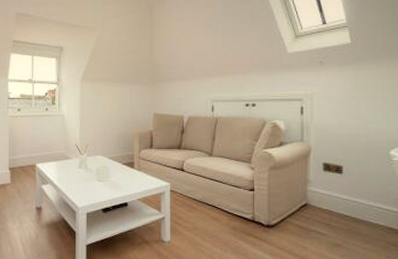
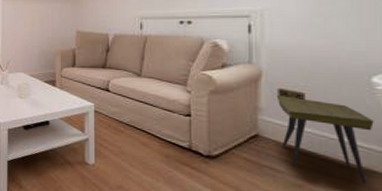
side table: none [321,169,391,239] -> present [276,95,374,184]

